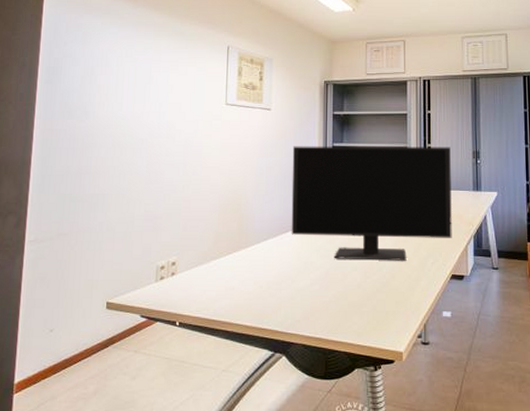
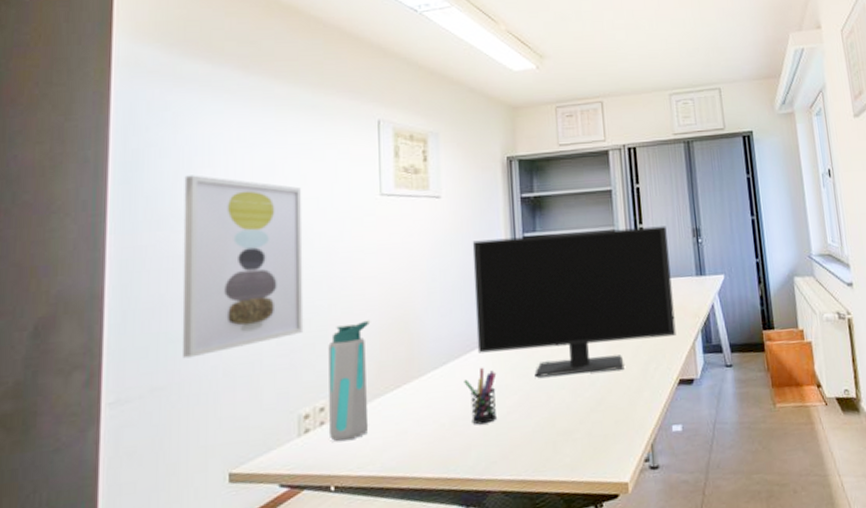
wall art: none [79,80,169,215] -> present [181,175,304,359]
water bottle: none [177,200,213,290] -> present [328,320,371,442]
pen holder: none [279,246,305,290] -> present [463,367,498,425]

